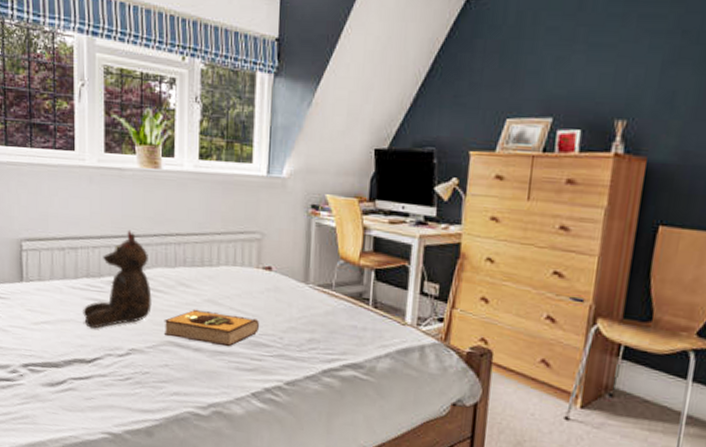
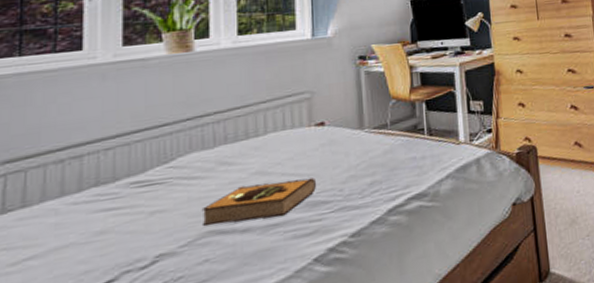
teddy bear: present [83,229,152,329] -> none [89,120,185,247]

